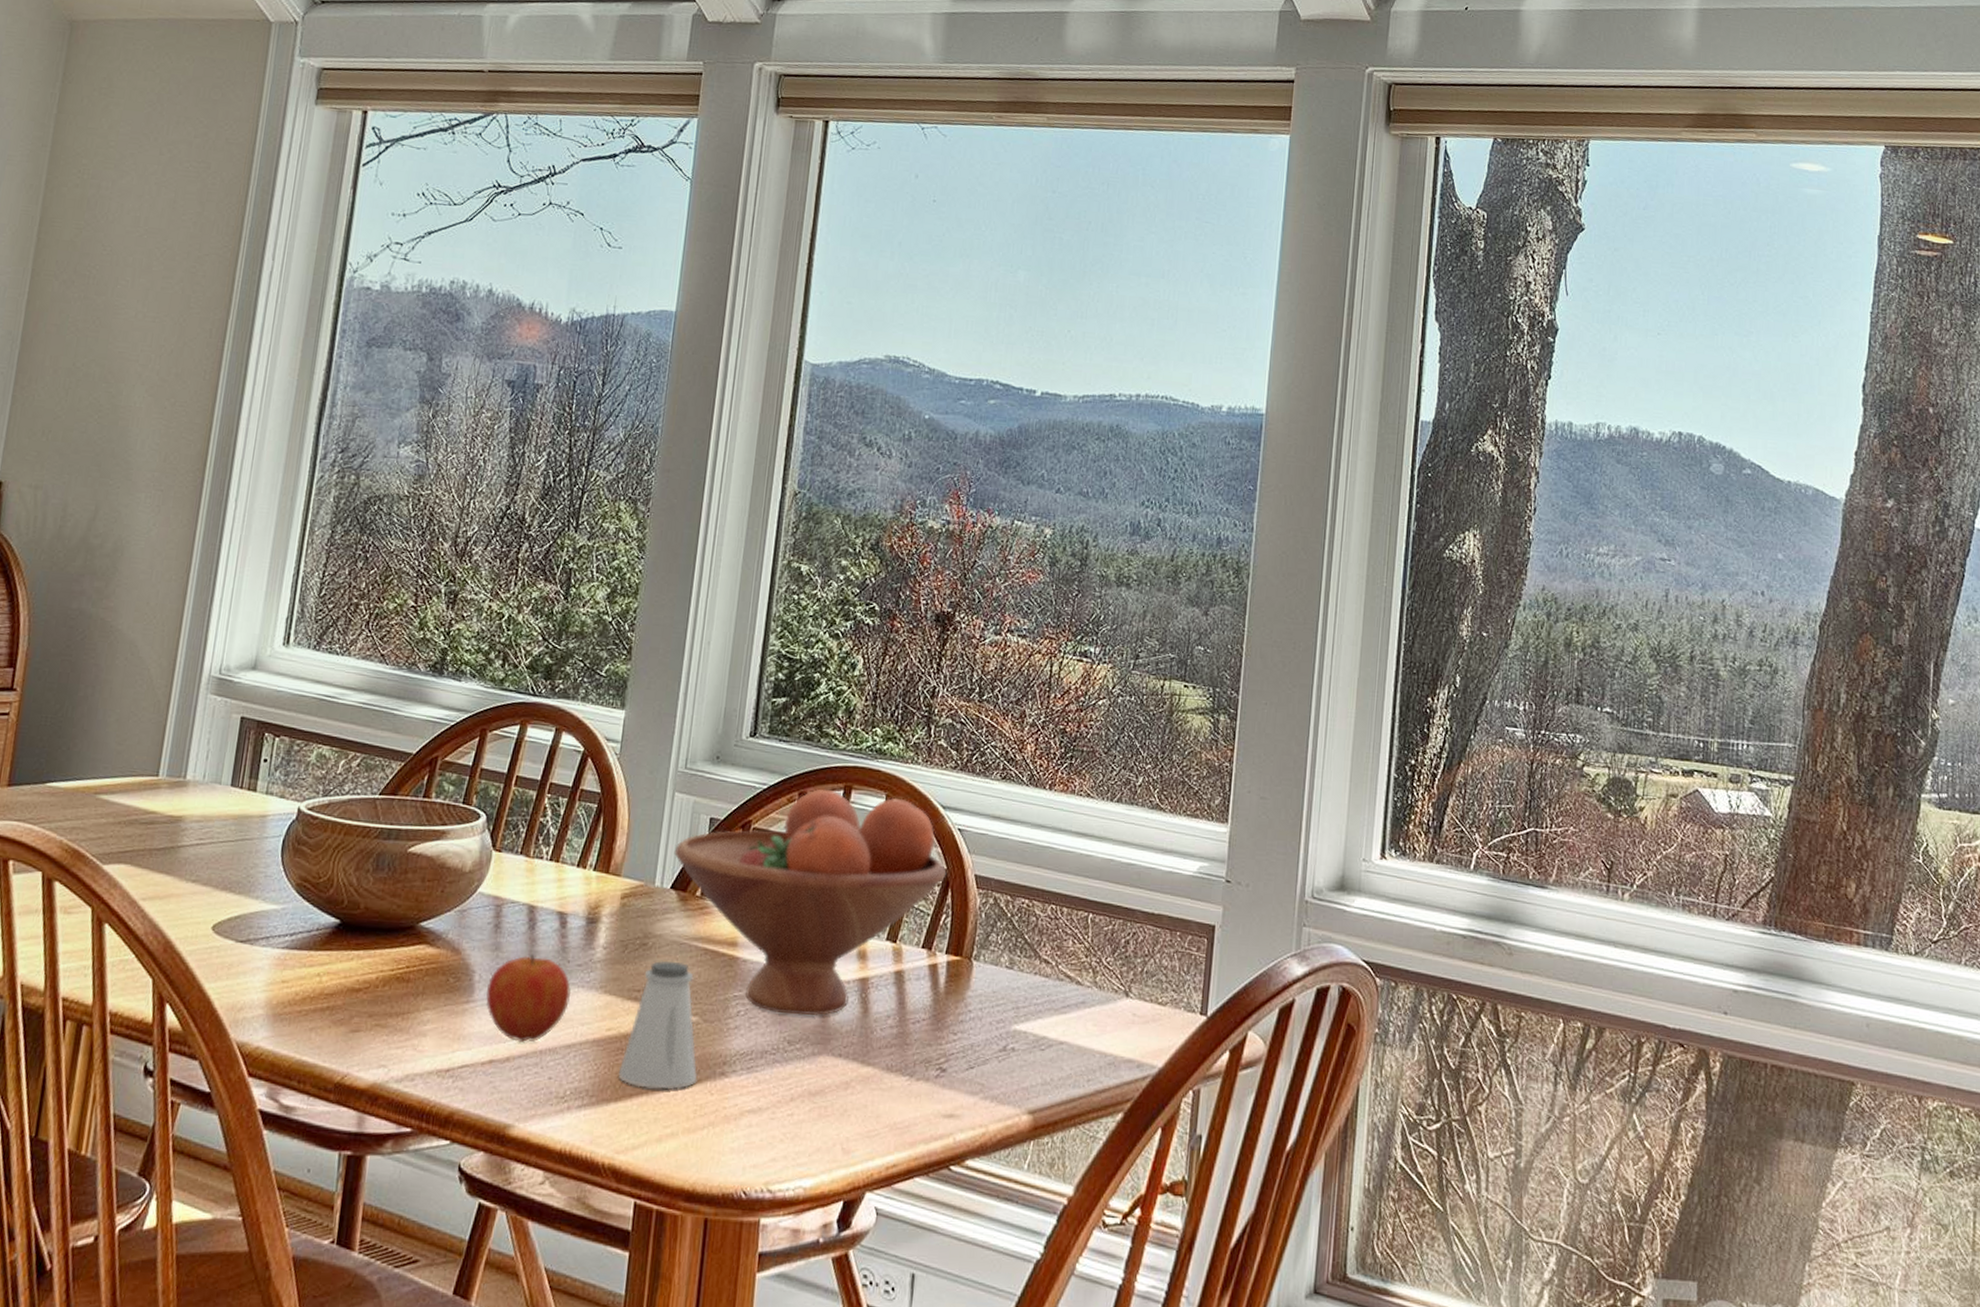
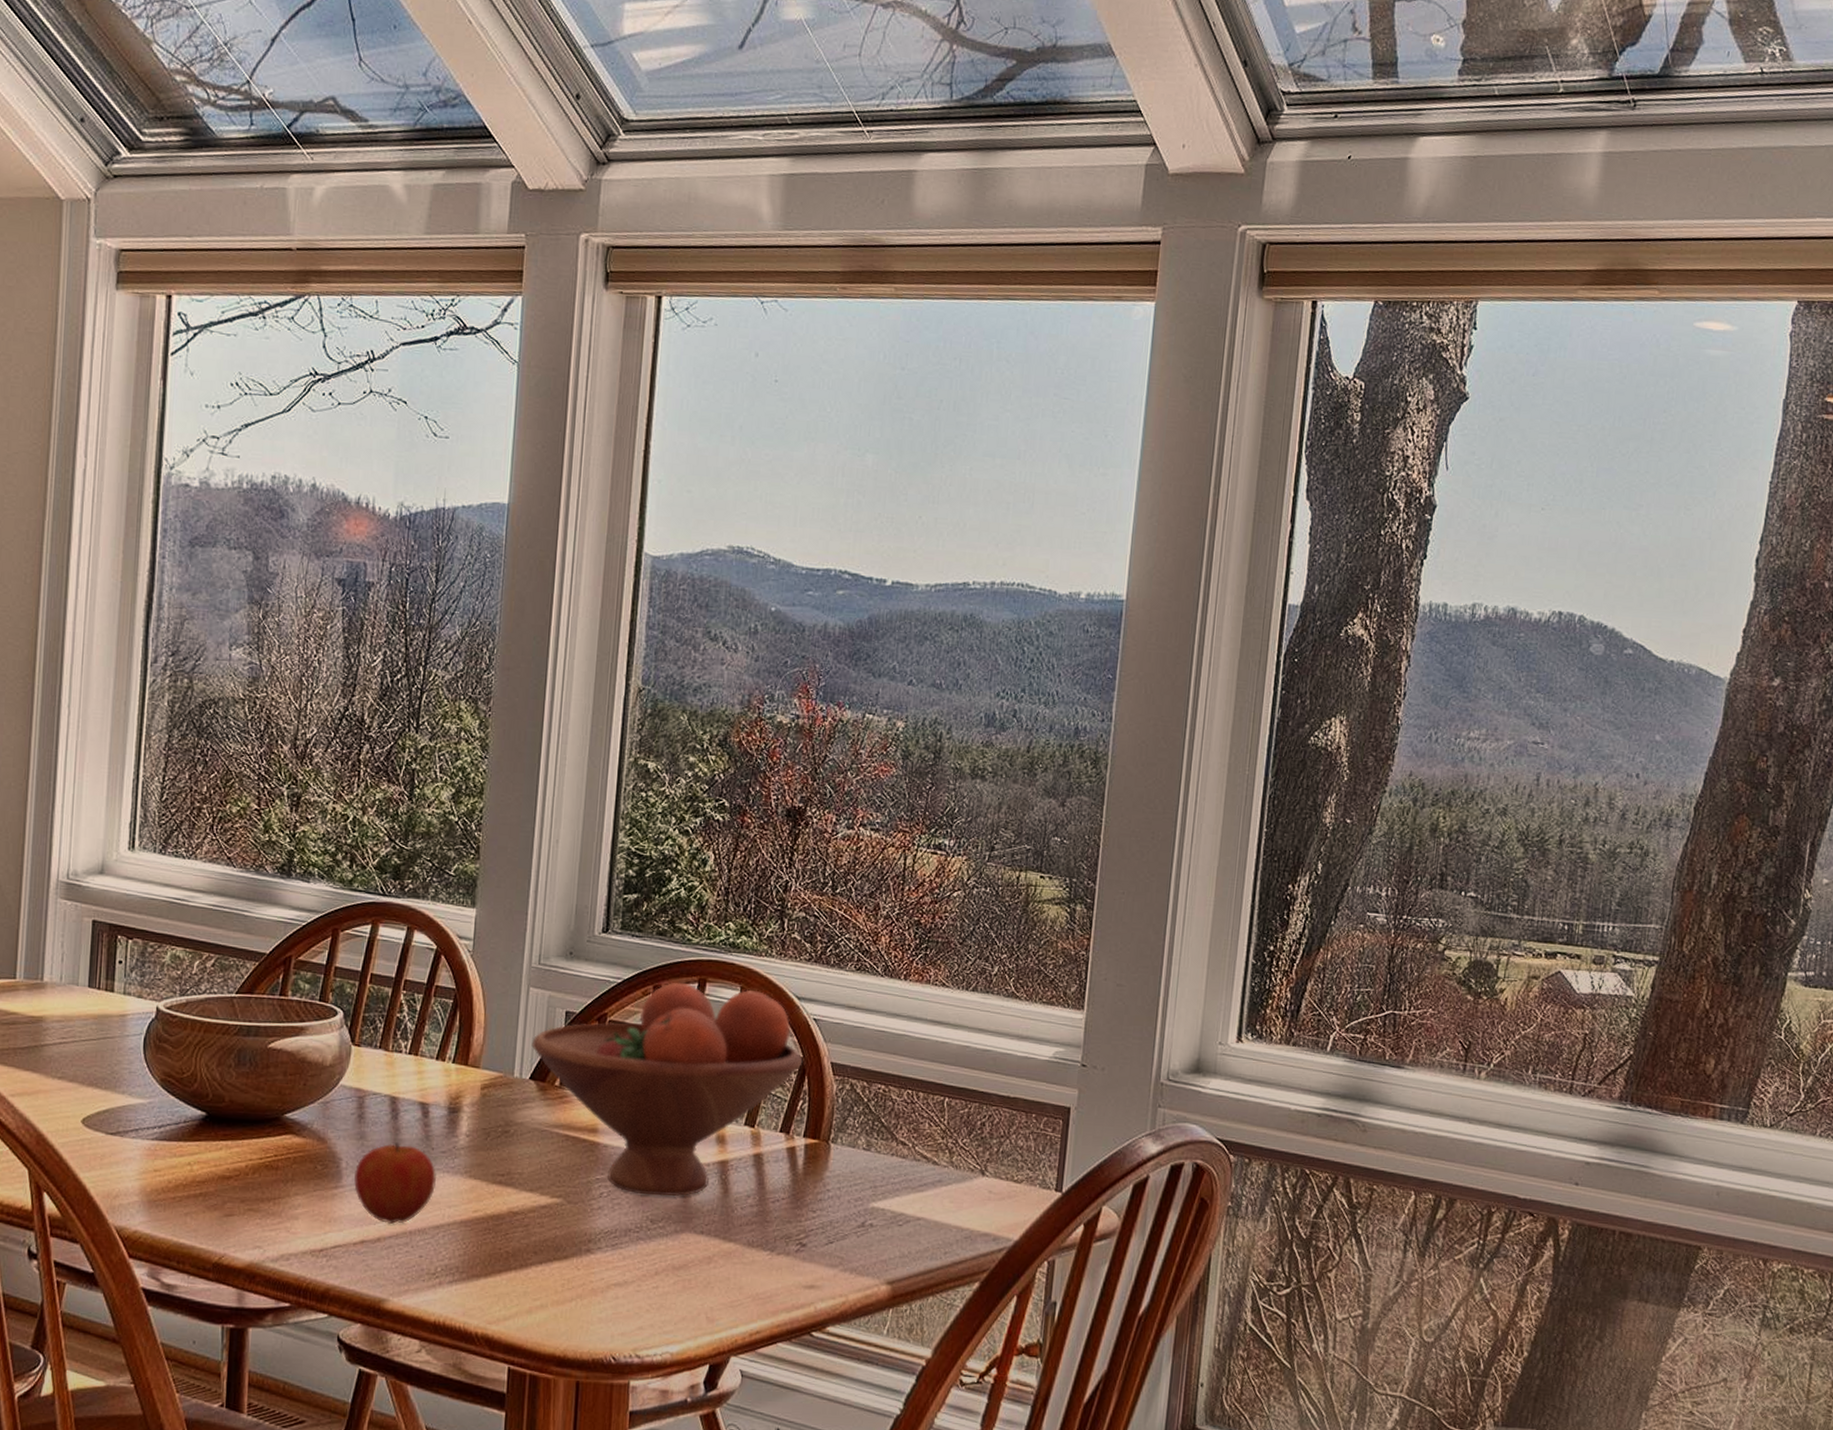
saltshaker: present [618,960,698,1089] -> none [486,1146,564,1265]

